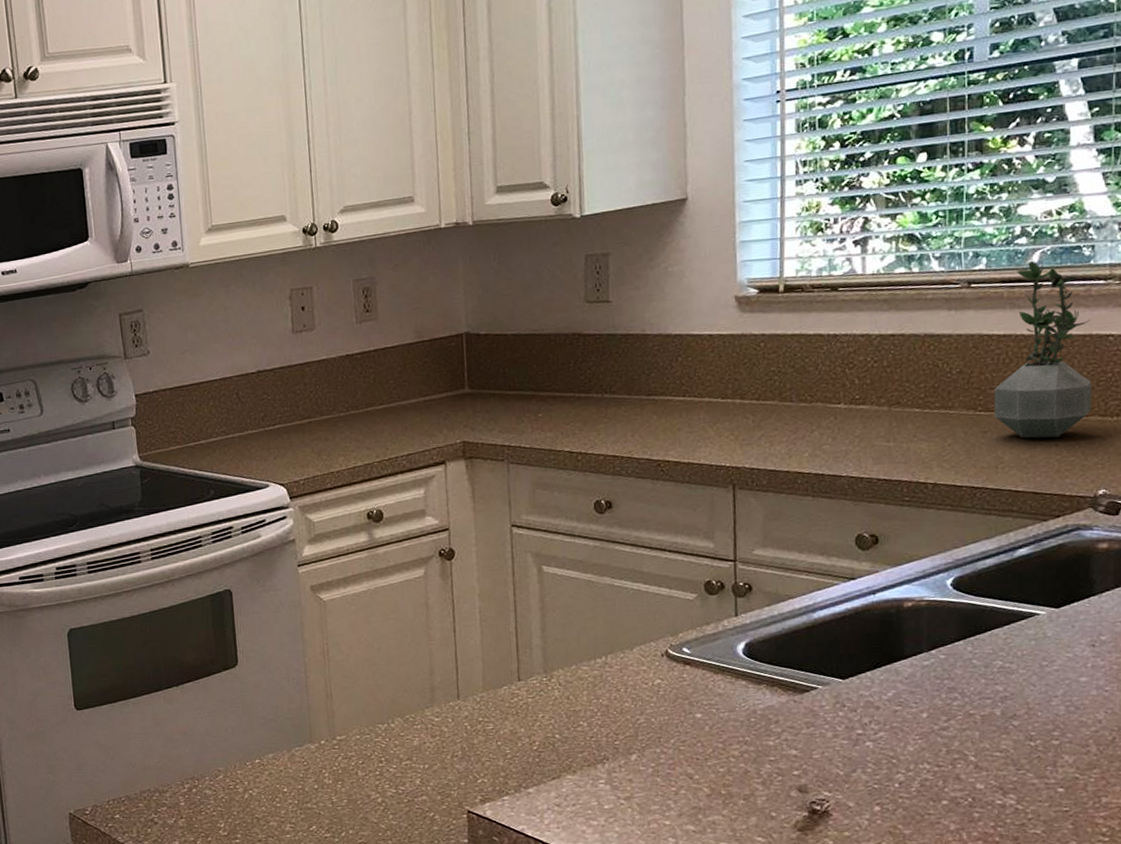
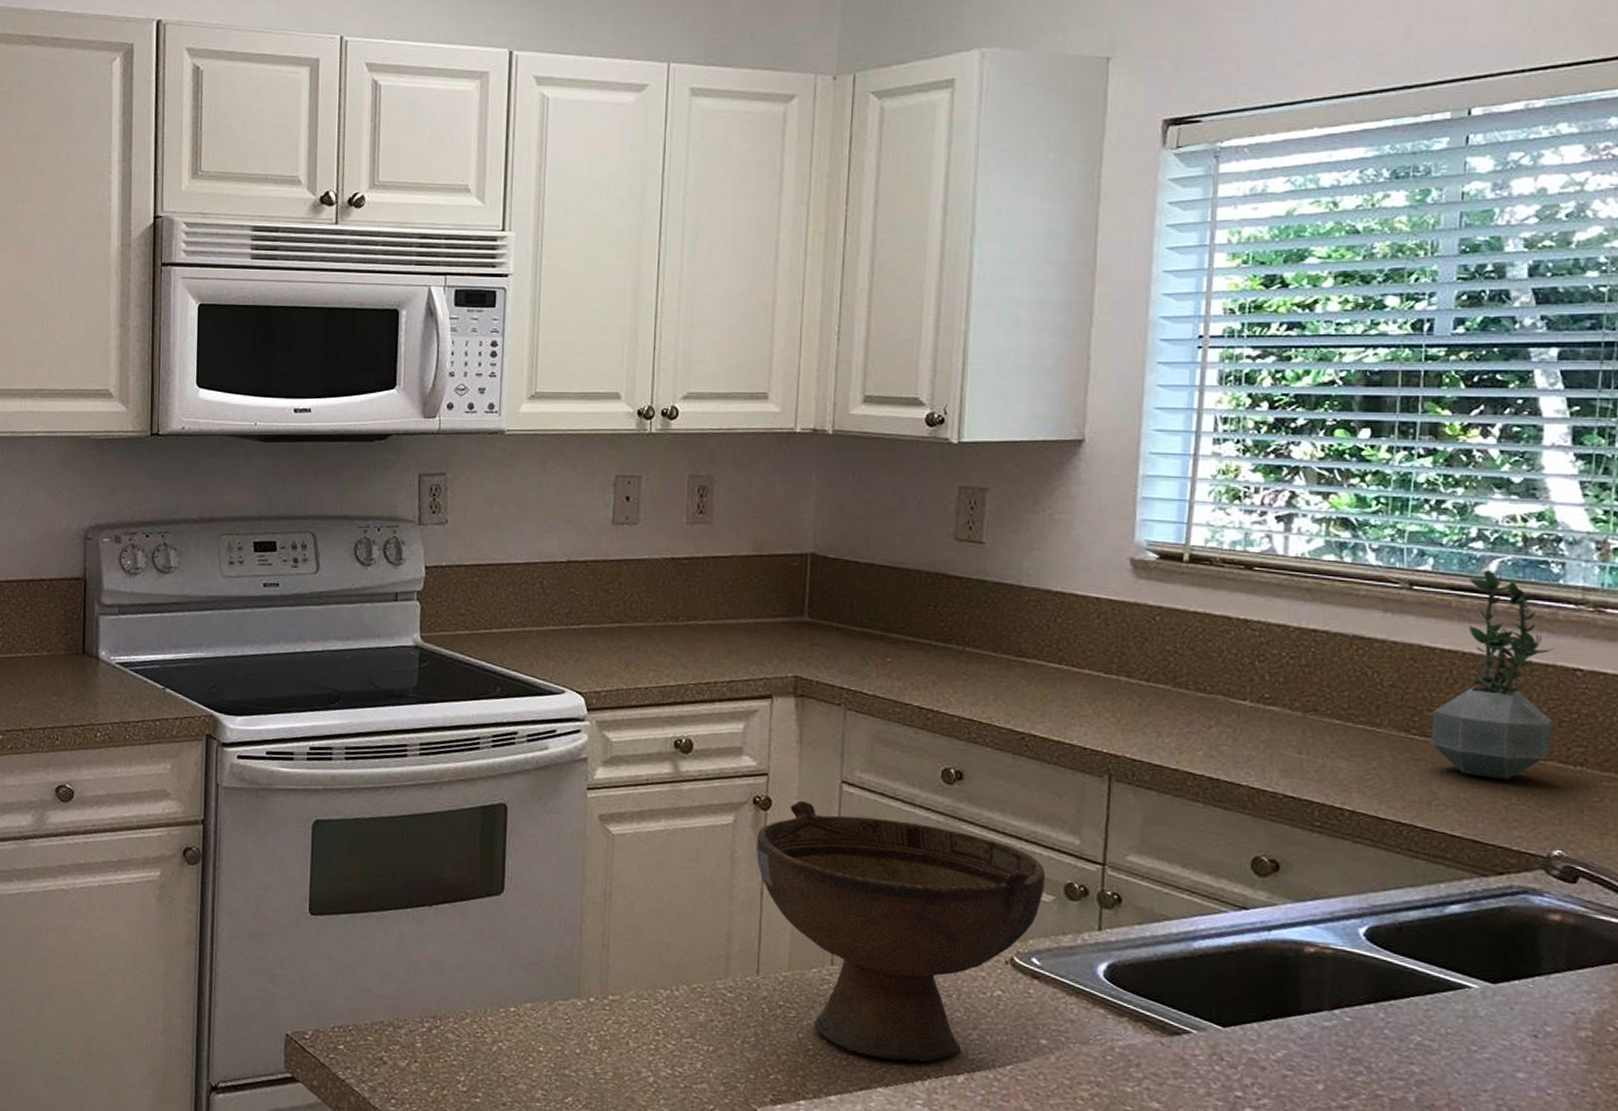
bowl: none [445,546,689,752] -> present [756,800,1046,1063]

